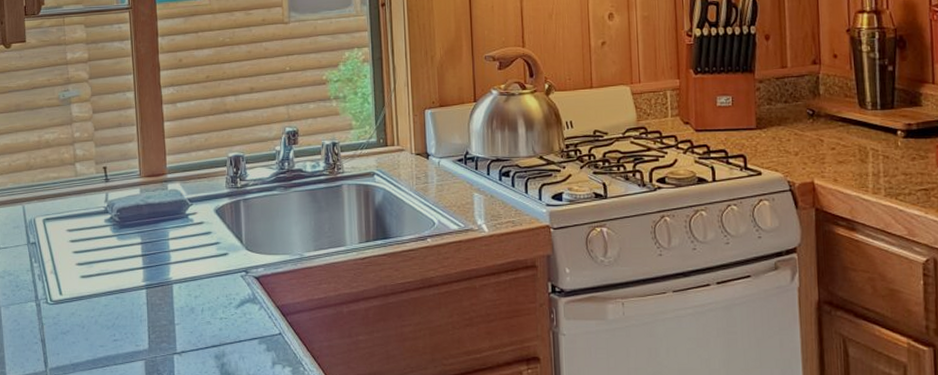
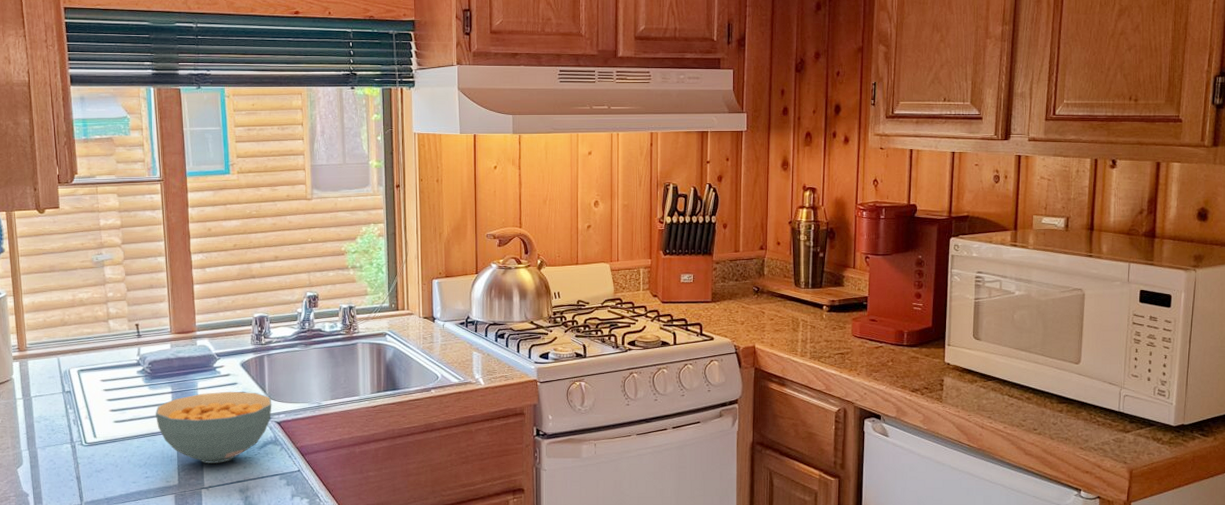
cereal bowl: none [124,241,250,325] -> present [156,391,272,463]

